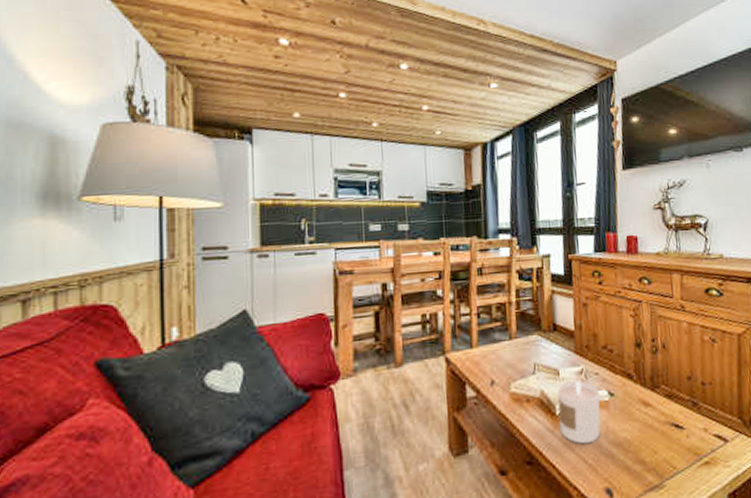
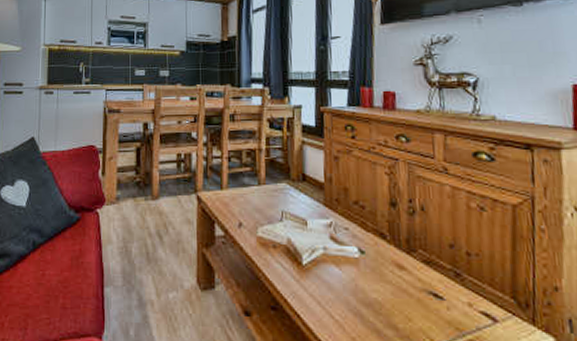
candle: present [558,380,601,444] -> none [304,232,350,299]

